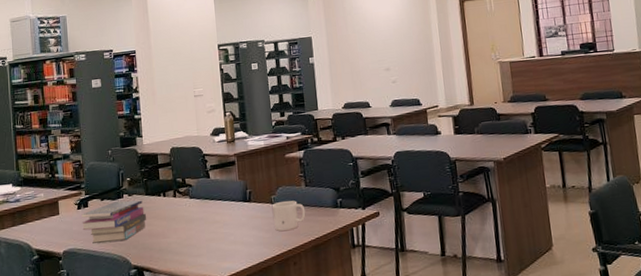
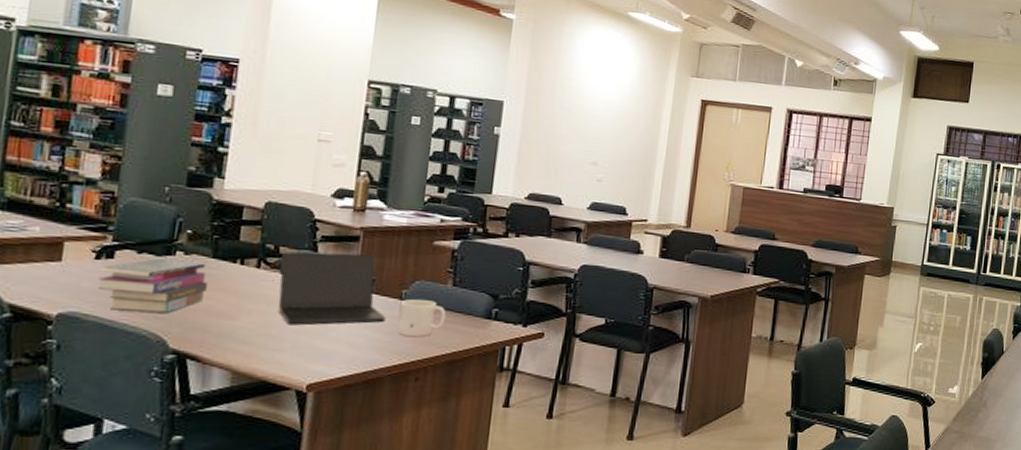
laptop: none [188,173,265,236] -> present [278,252,386,325]

